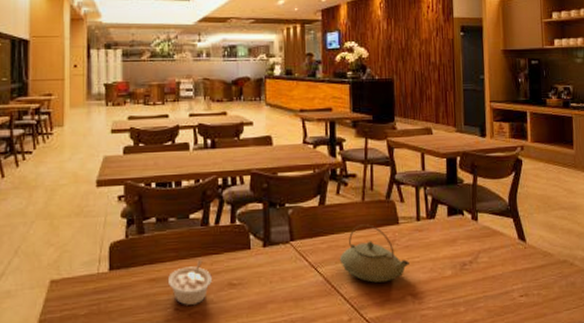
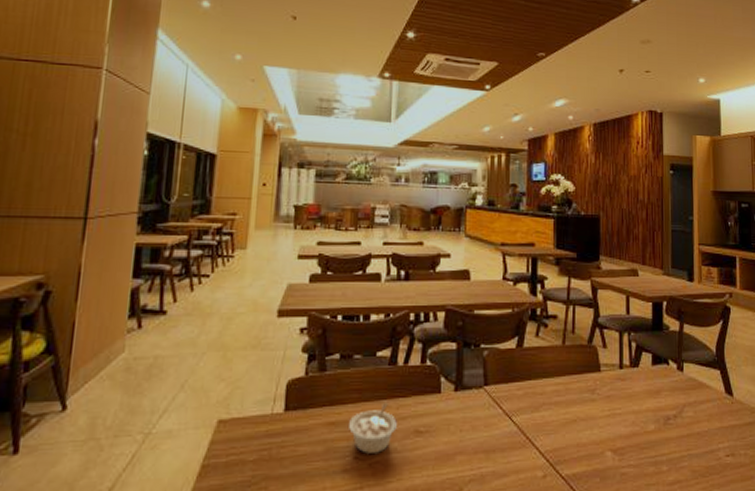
teapot: present [340,224,409,283] -> none [537,370,610,436]

